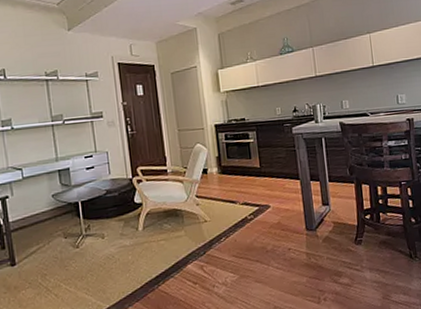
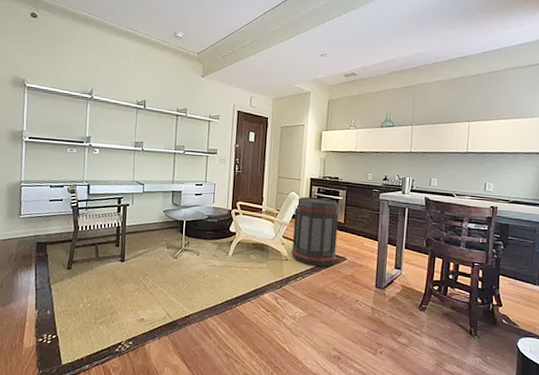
trash can: none [203,143,259,223] -> present [291,196,340,267]

